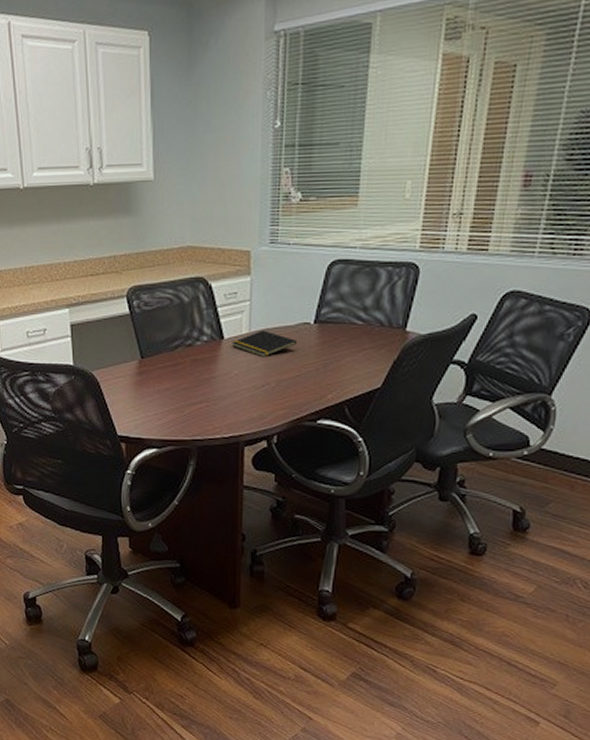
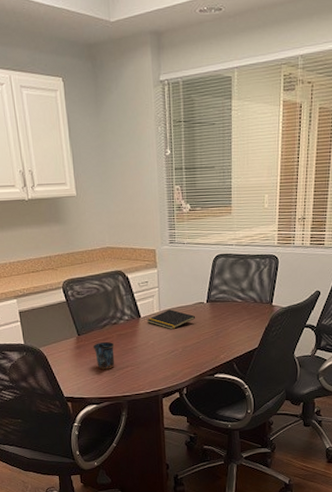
mug: none [158,367,187,404] -> present [92,341,115,370]

